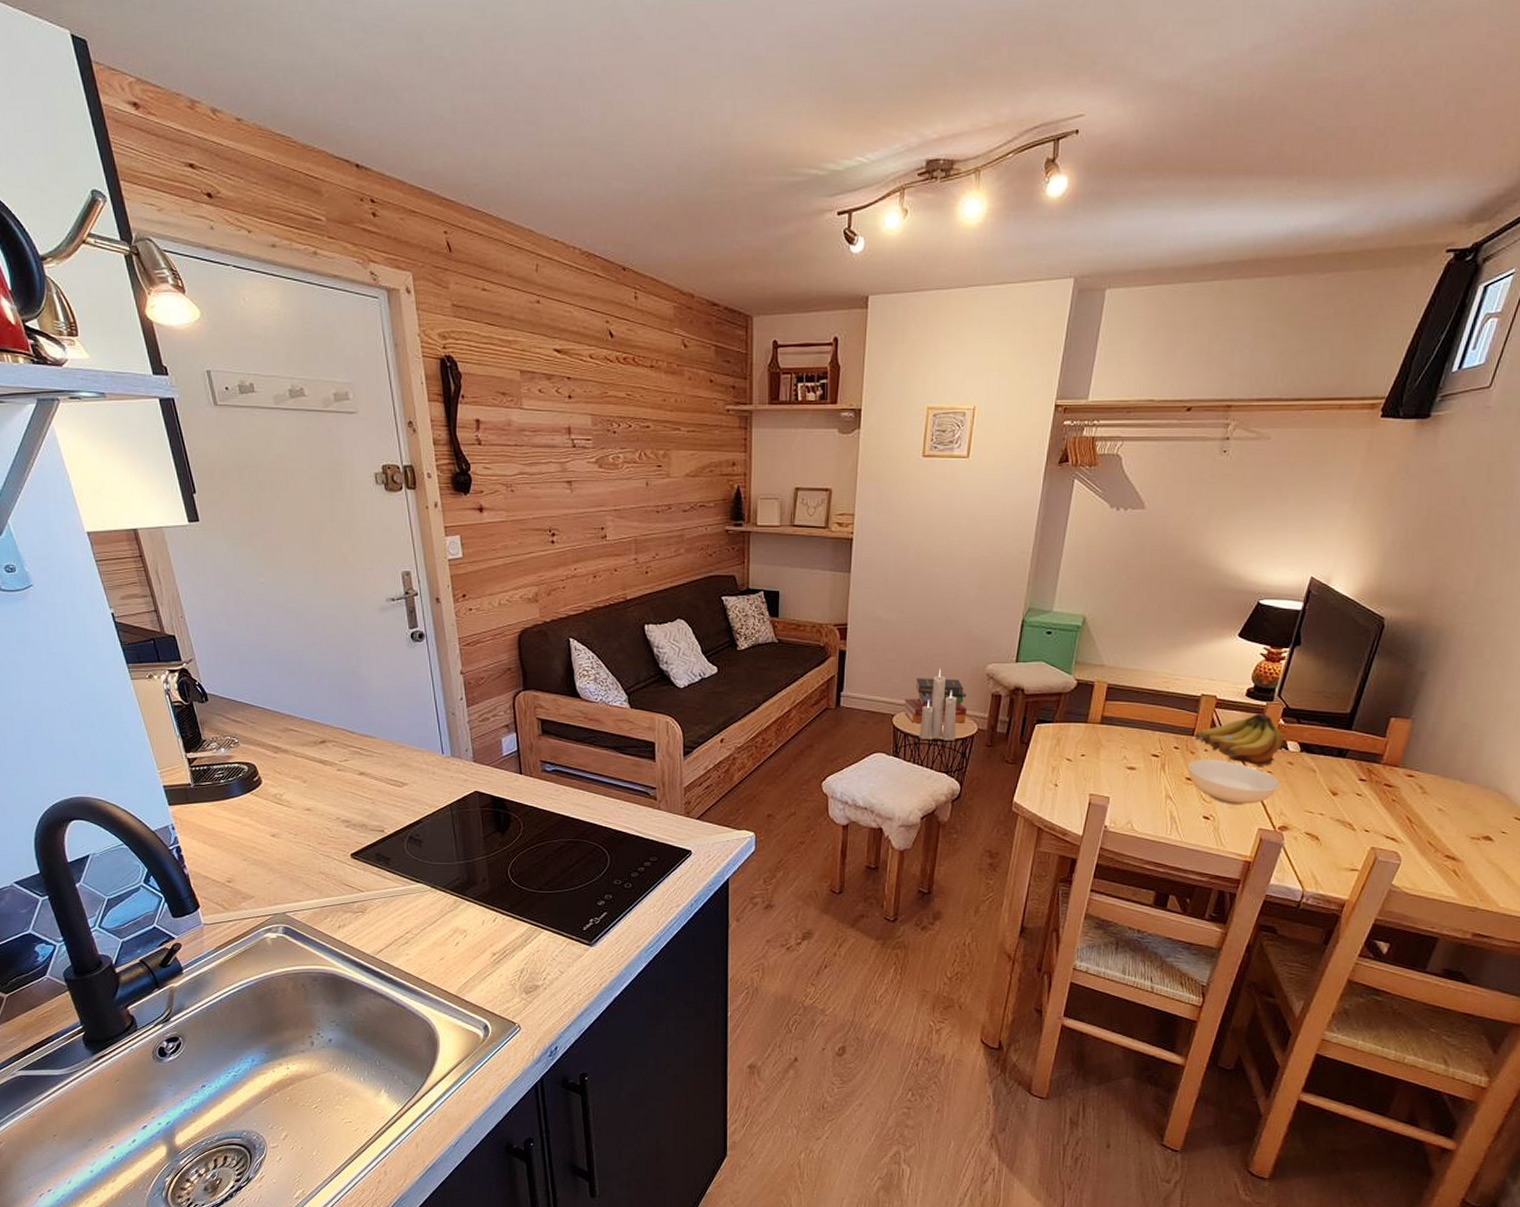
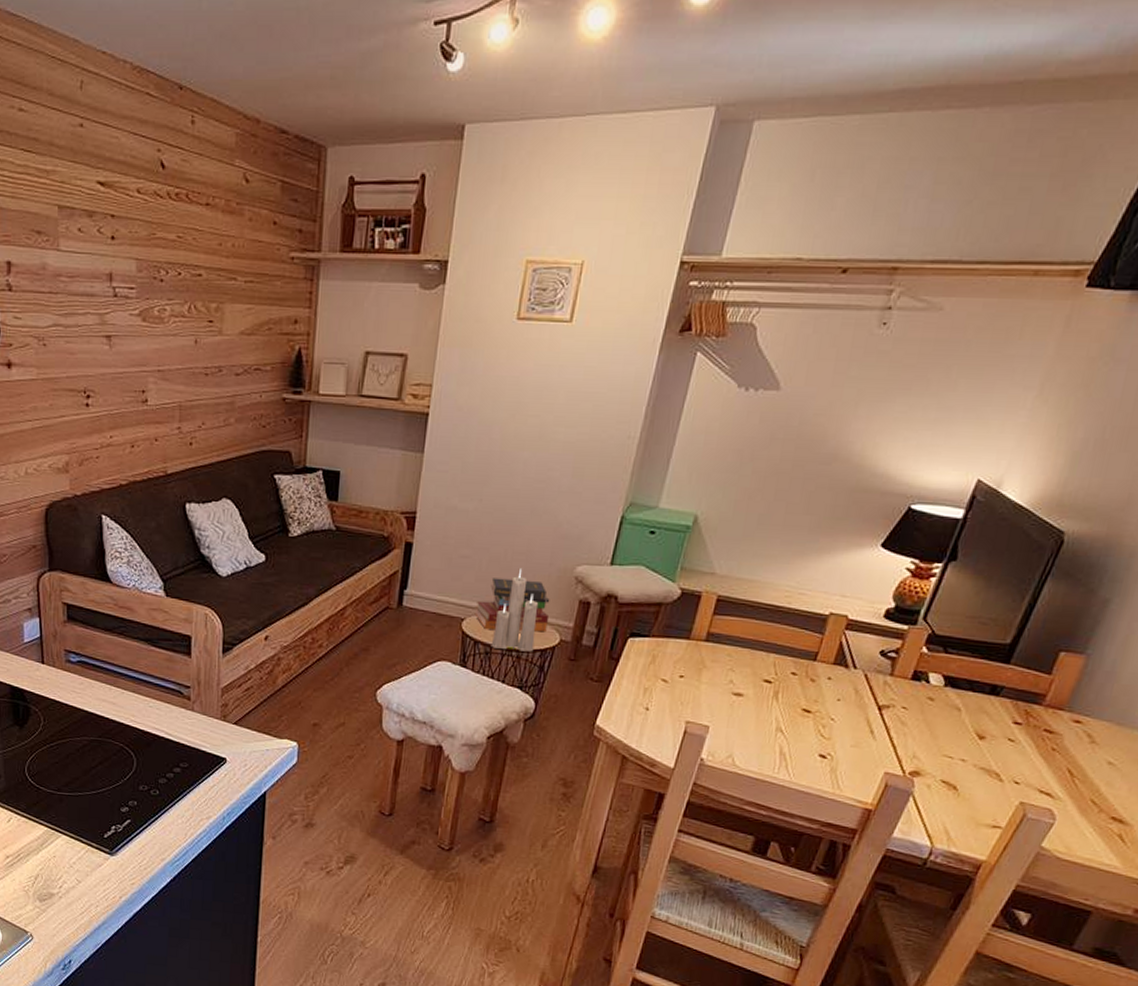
bowl: present [1188,759,1280,805] -> none [805,688,916,744]
fruit: present [1195,713,1284,766] -> none [817,638,926,701]

